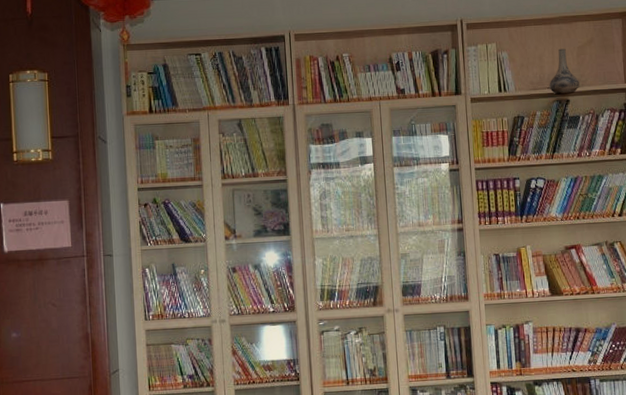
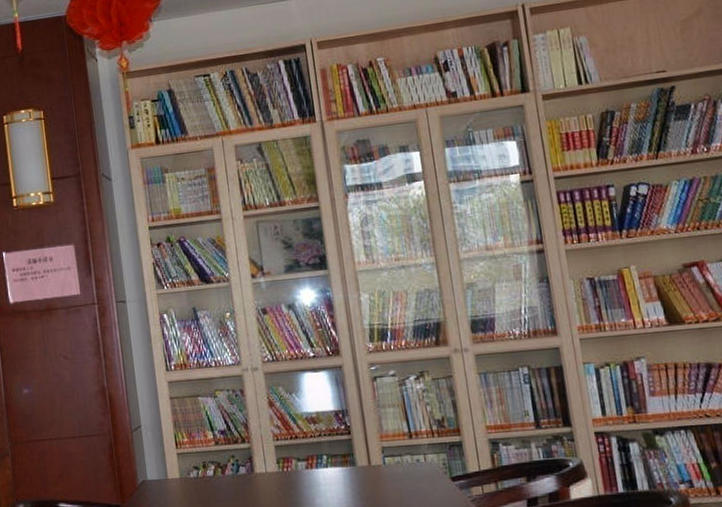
decorative vase: present [549,48,581,96] -> none [645,24,689,82]

